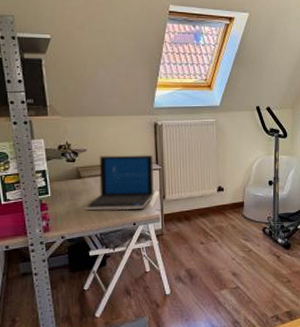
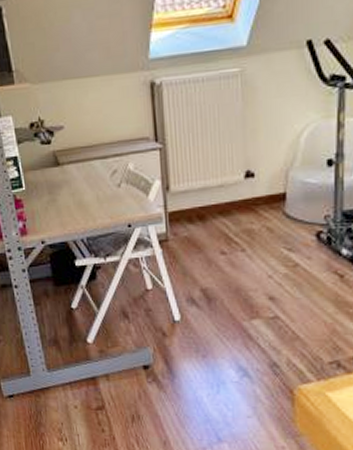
laptop: present [84,155,154,211] -> none [66,128,154,208]

